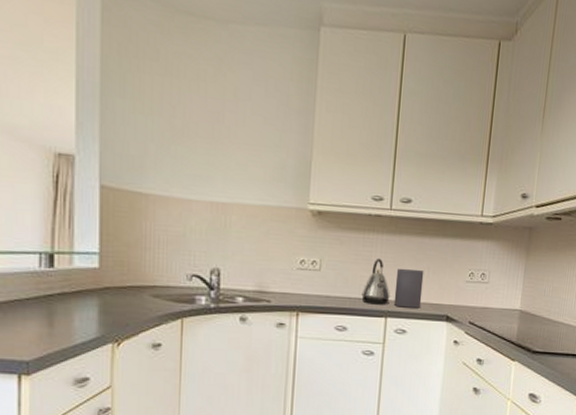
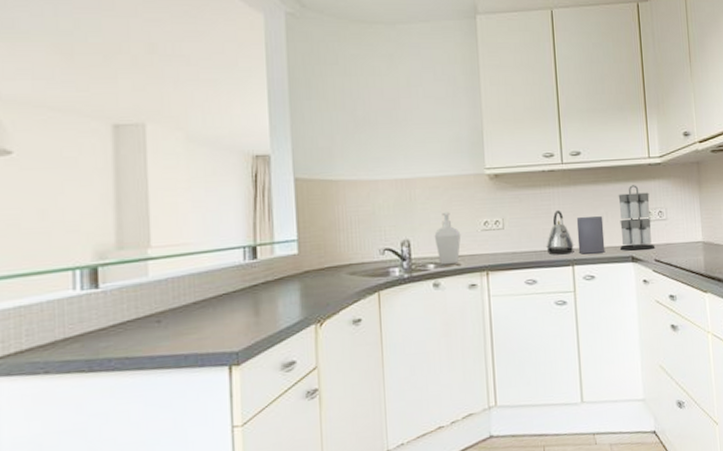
soap bottle: none [246,244,275,301] -> present [434,212,461,265]
spice rack: none [437,242,475,312] -> present [618,185,654,251]

